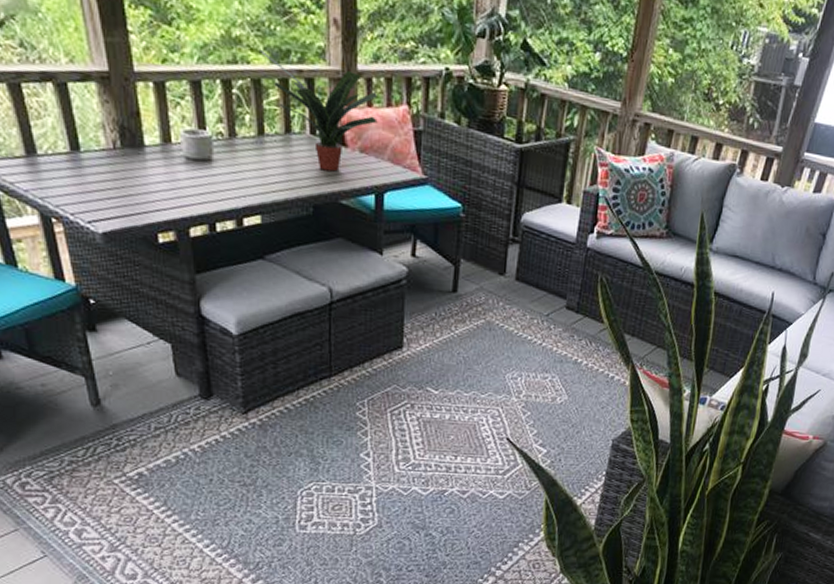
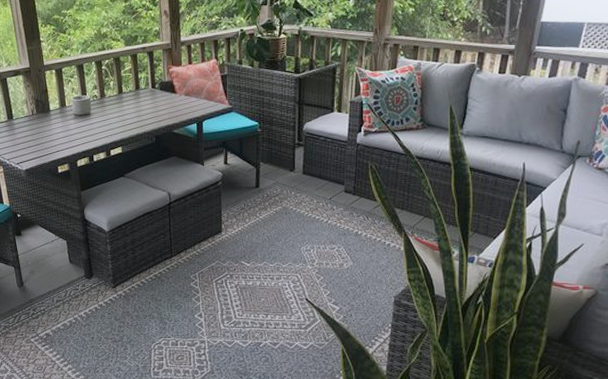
potted plant: present [259,50,378,172] -> none [118,39,196,111]

